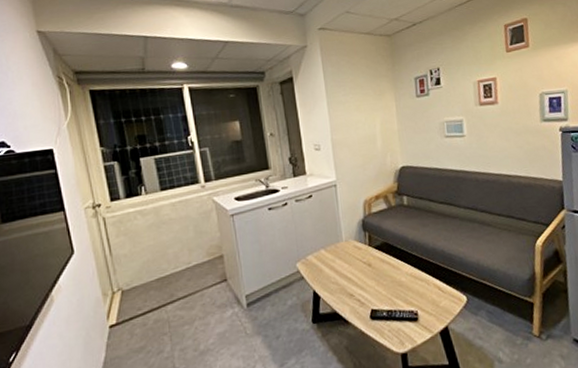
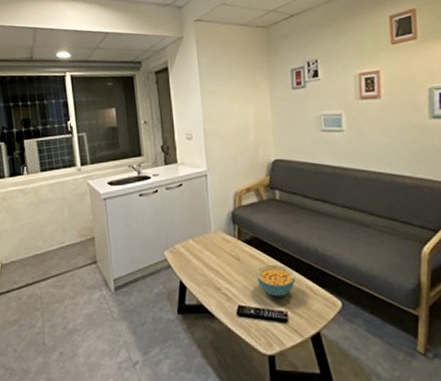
cereal bowl: none [387,267,424,298] -> present [256,264,296,297]

